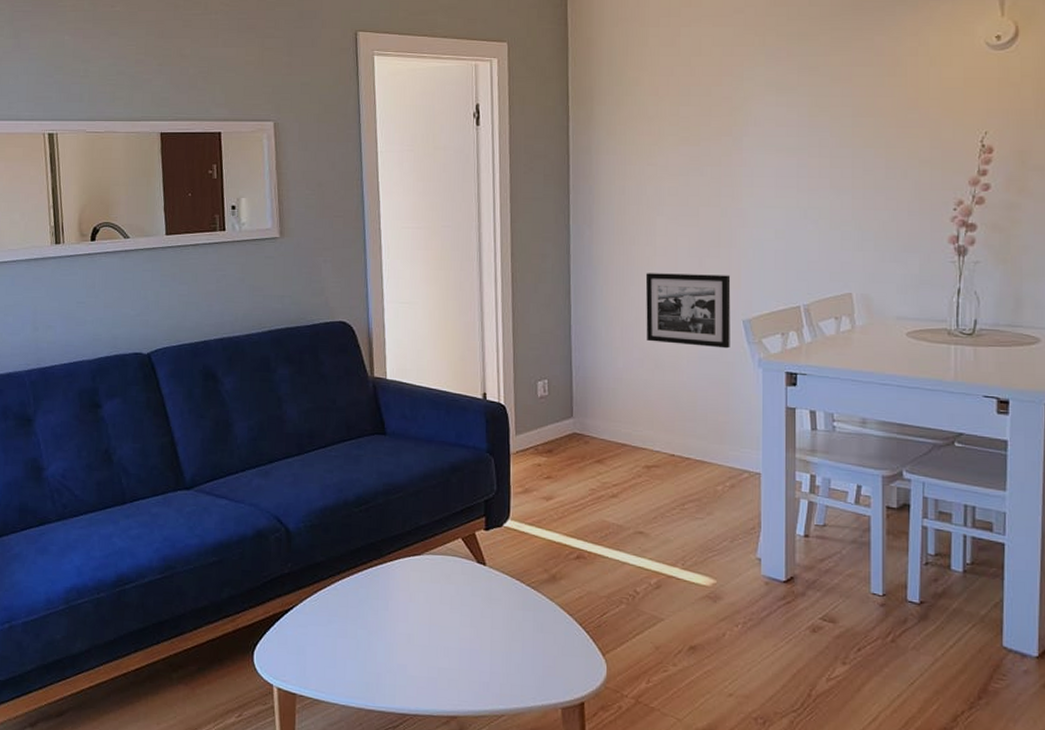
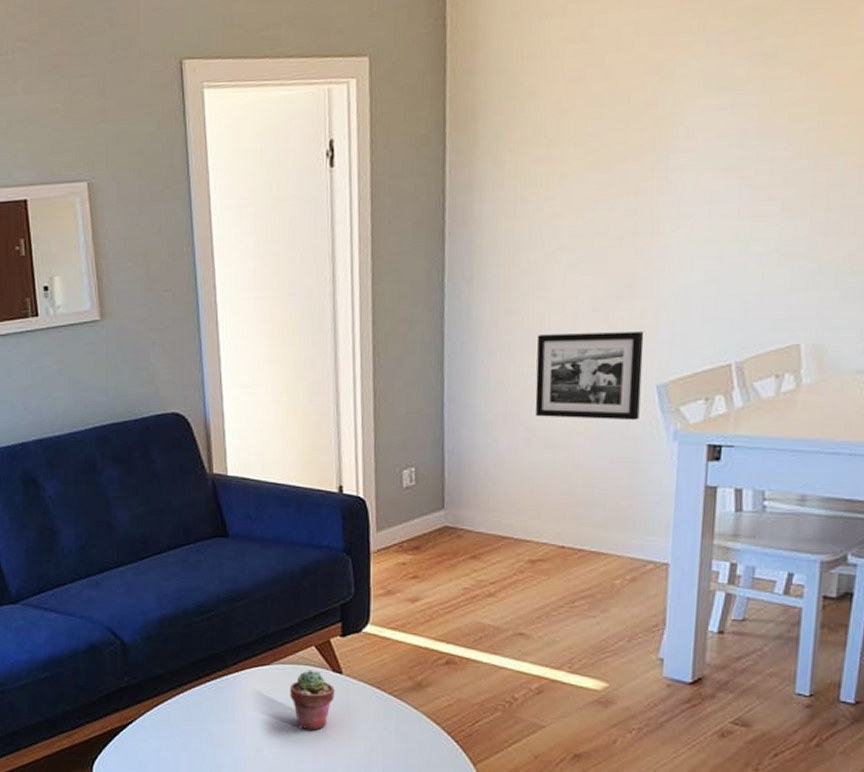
potted succulent: none [439,561,479,619] -> present [290,670,335,731]

